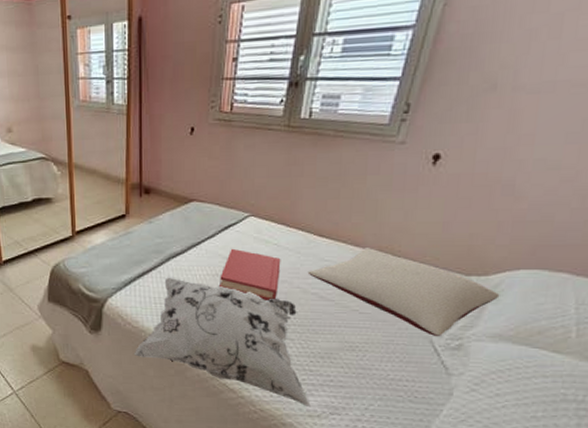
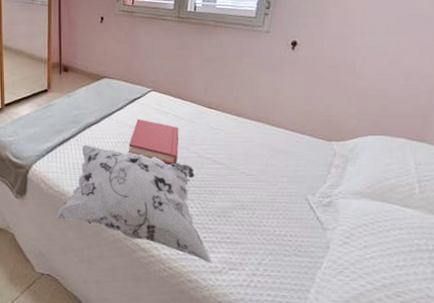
pillow: present [307,248,500,336] -> none [201,118,356,194]

